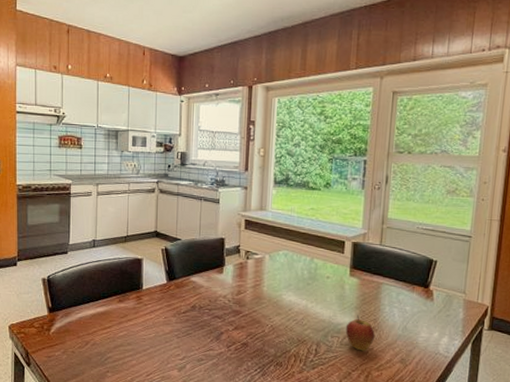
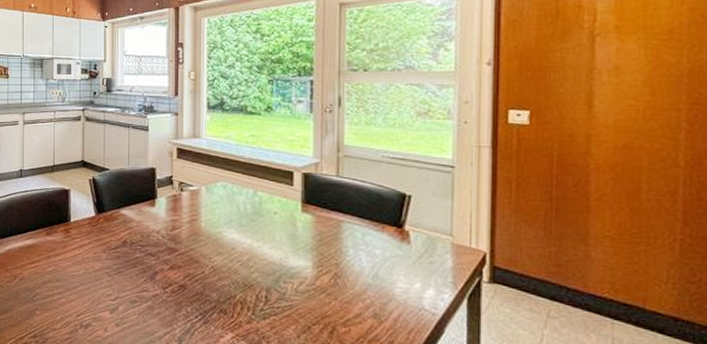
apple: present [345,315,375,351] -> none [300,257,338,301]

